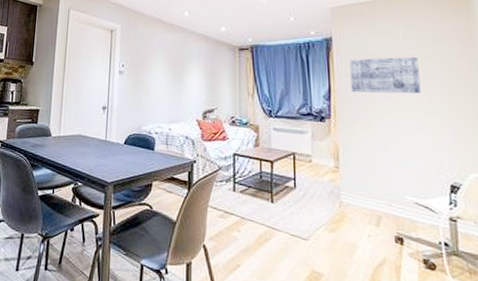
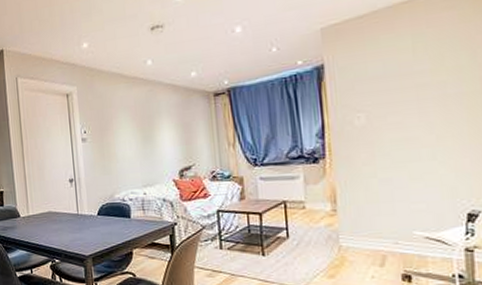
wall art: present [349,56,421,94] -> none [346,72,434,126]

